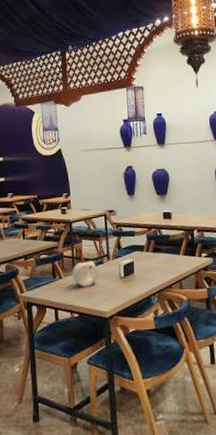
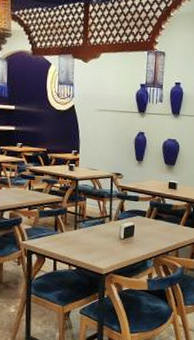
napkin holder: present [72,260,97,287] -> none [73,219,98,243]

